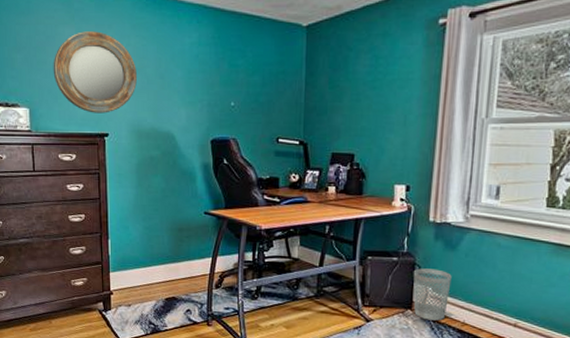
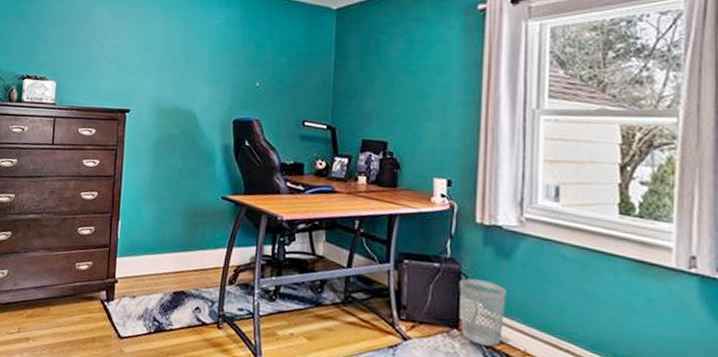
home mirror: present [53,31,137,114] -> none [83,11,163,90]

